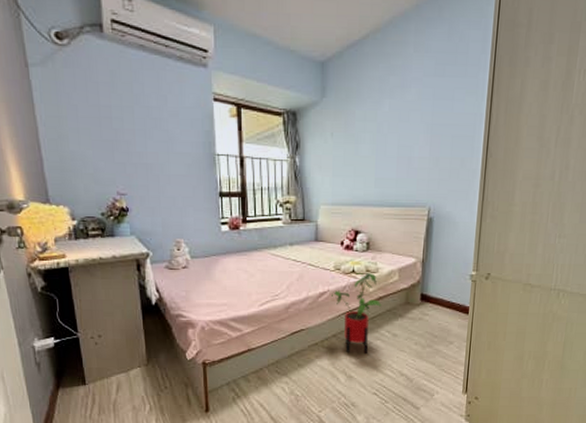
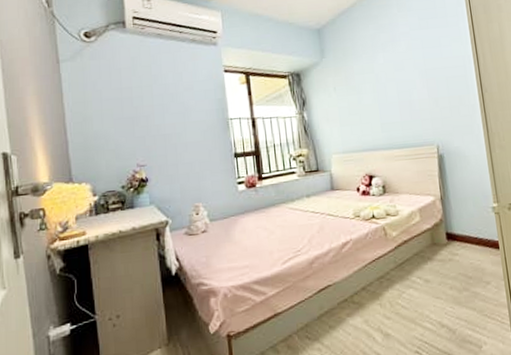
house plant: present [332,272,382,353] -> none [355,216,408,307]

